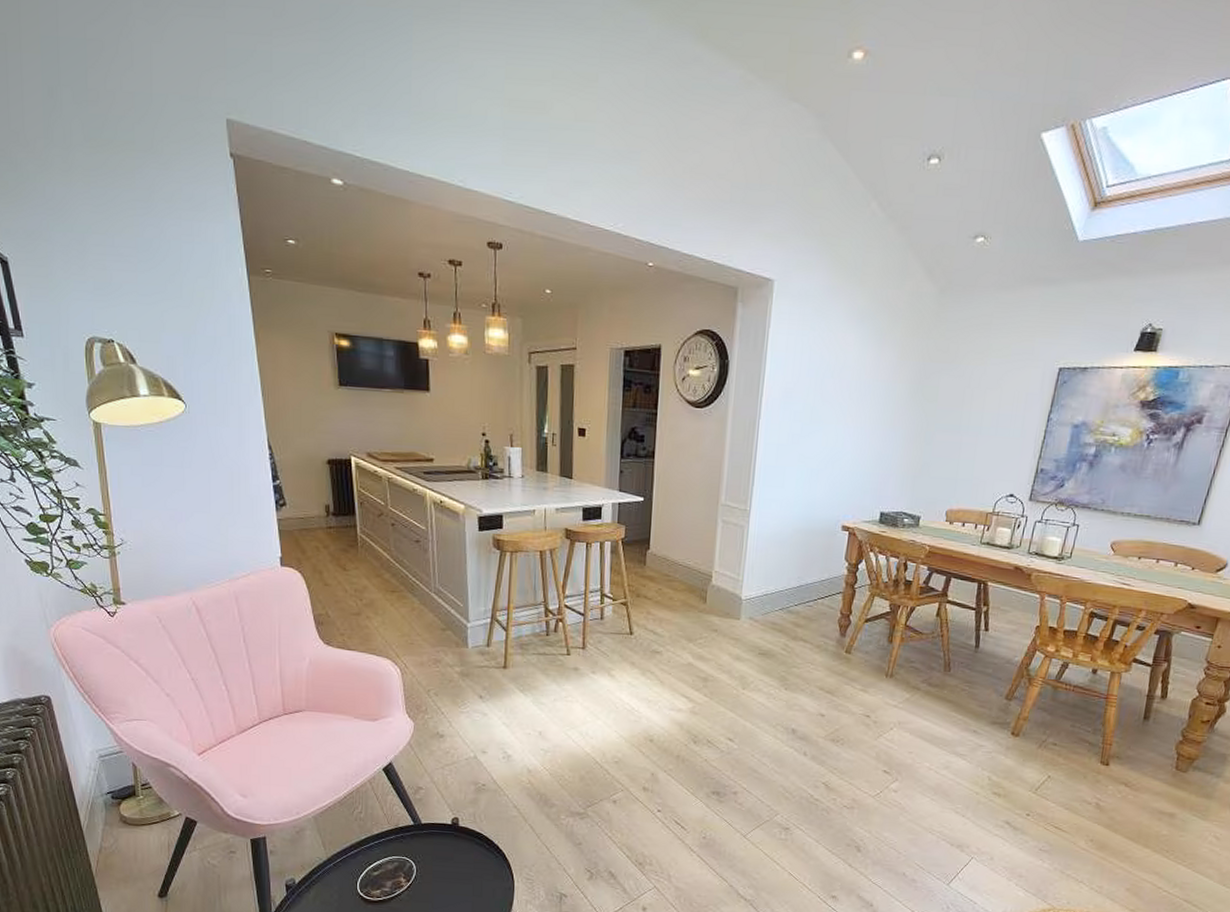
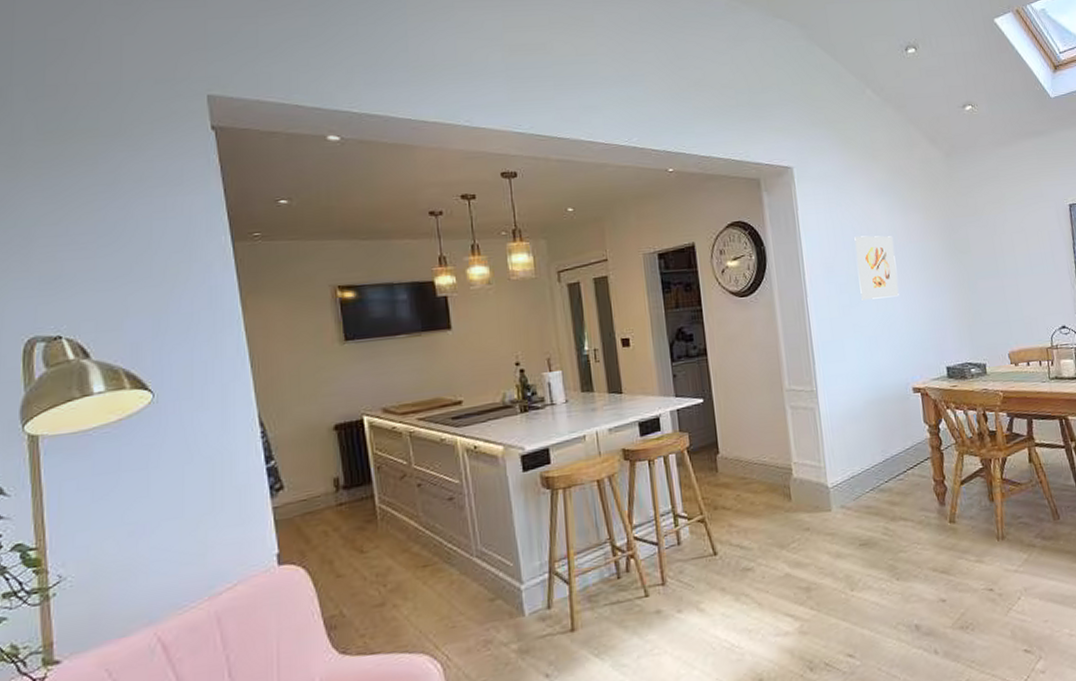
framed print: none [813,365,859,434] -> present [854,235,899,300]

